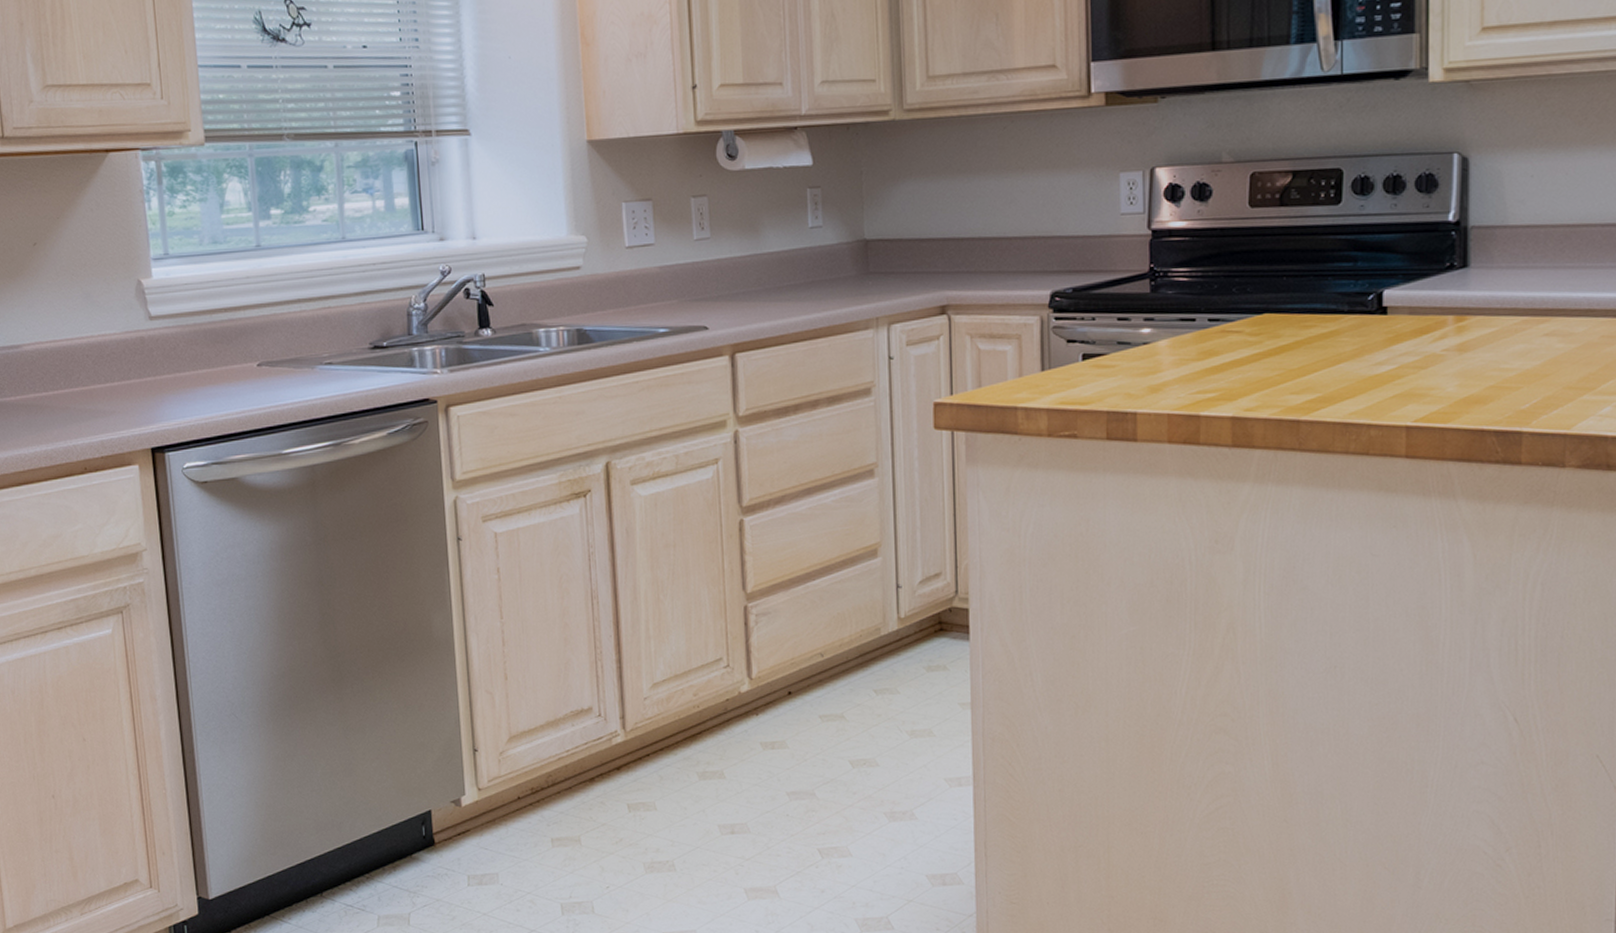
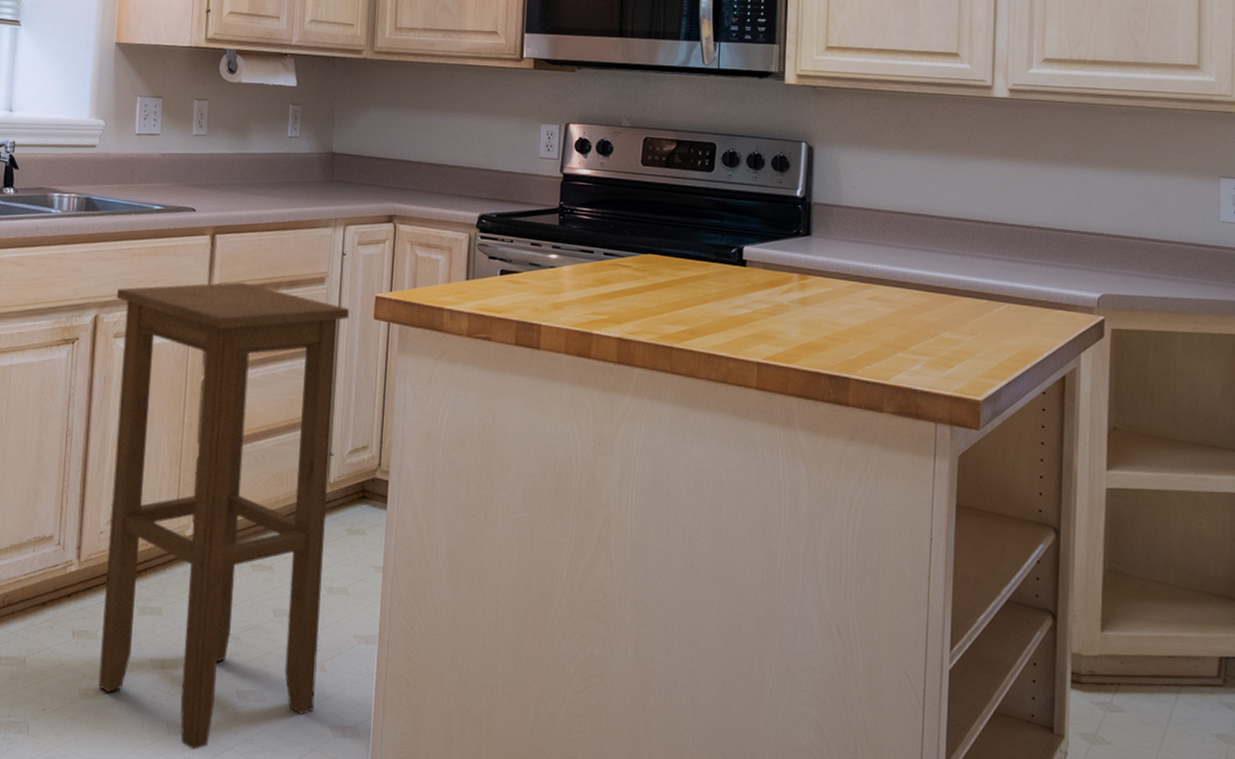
stool: none [628,404,907,913] -> present [98,282,350,750]

